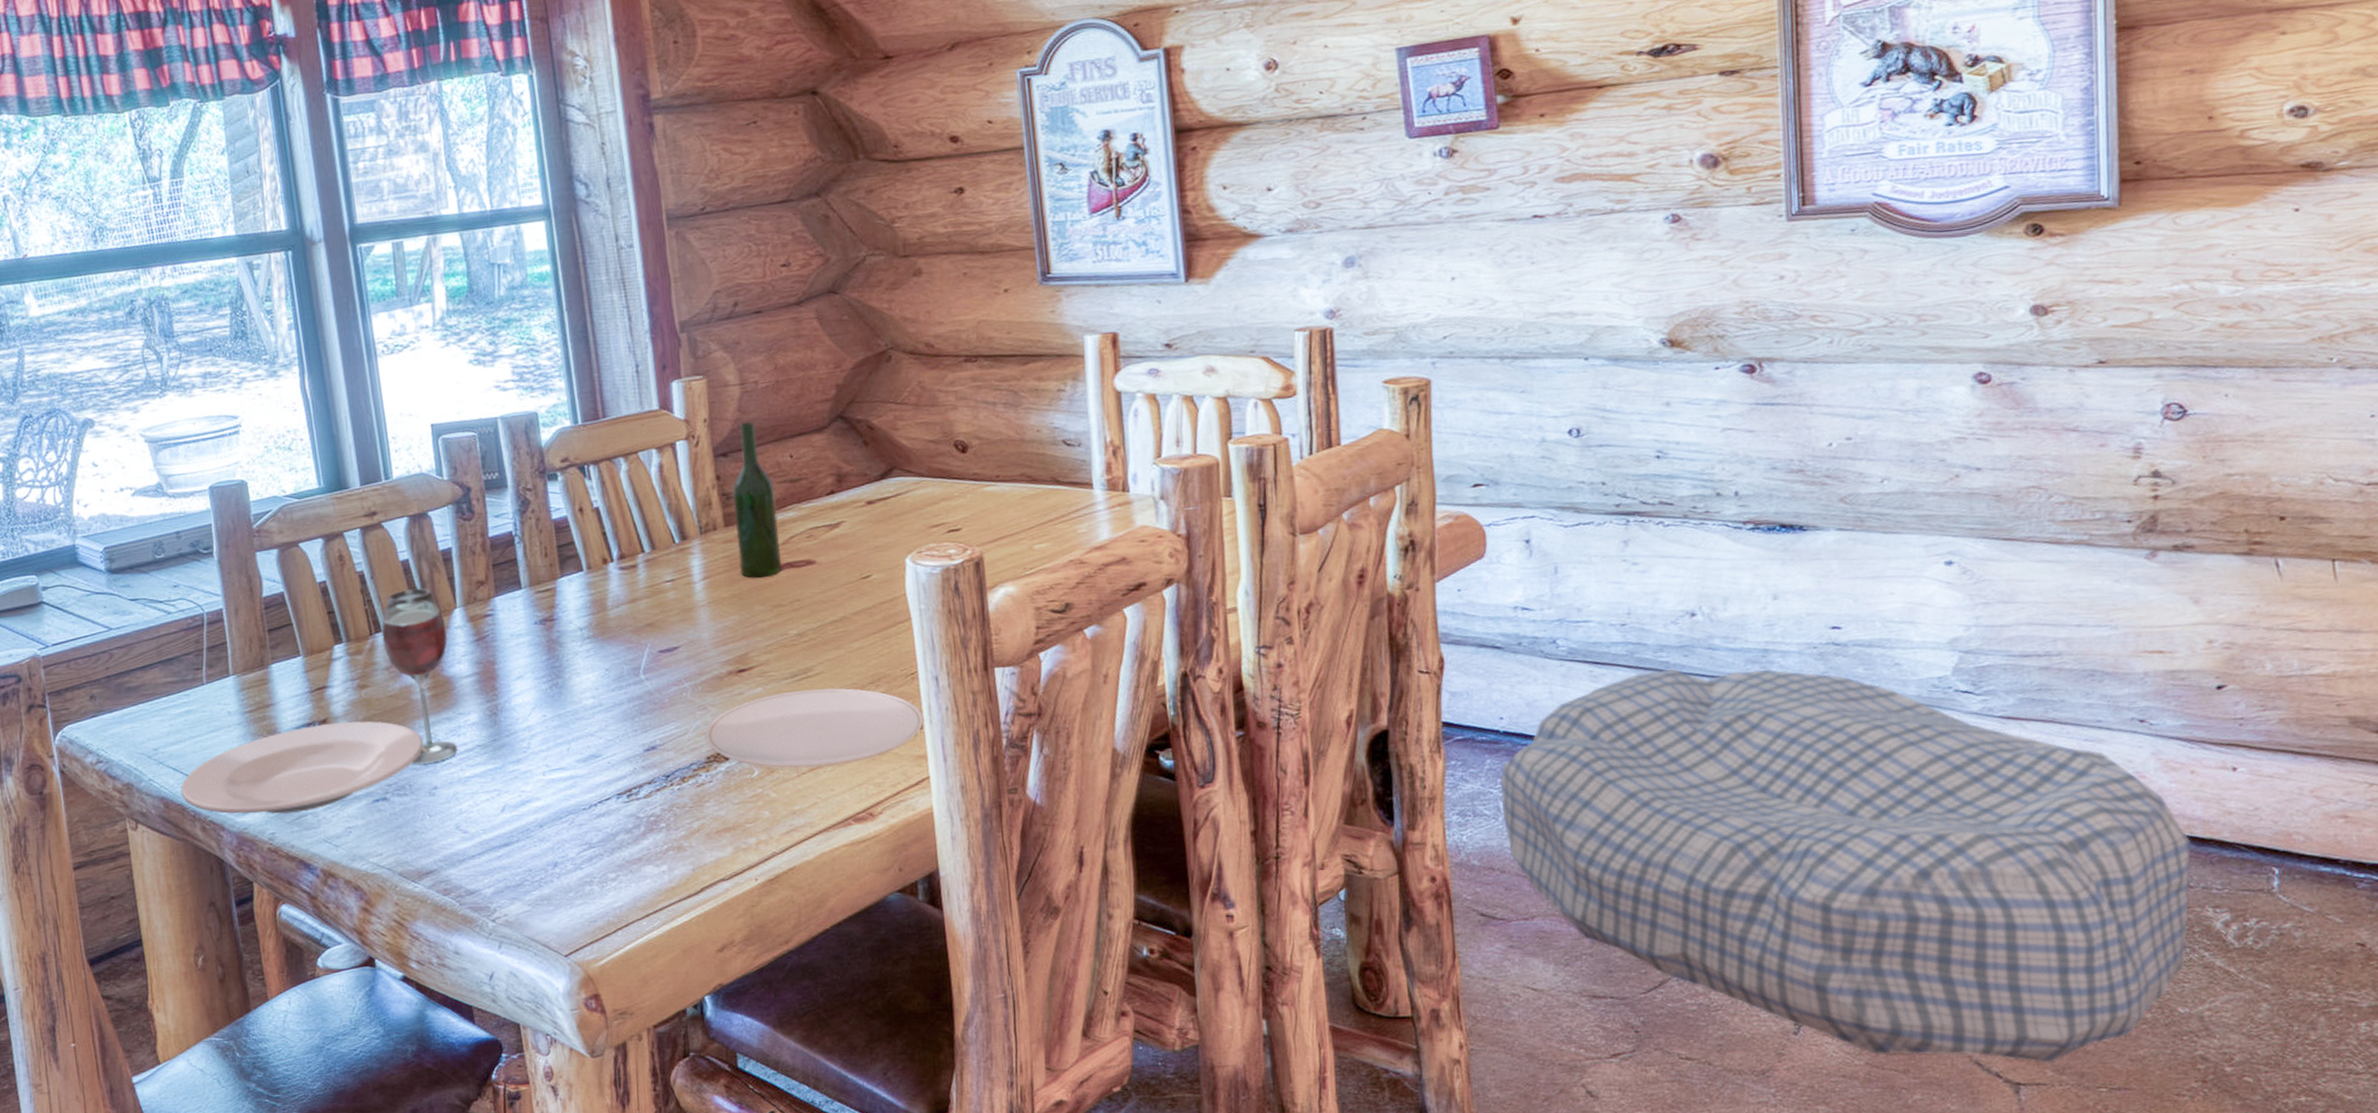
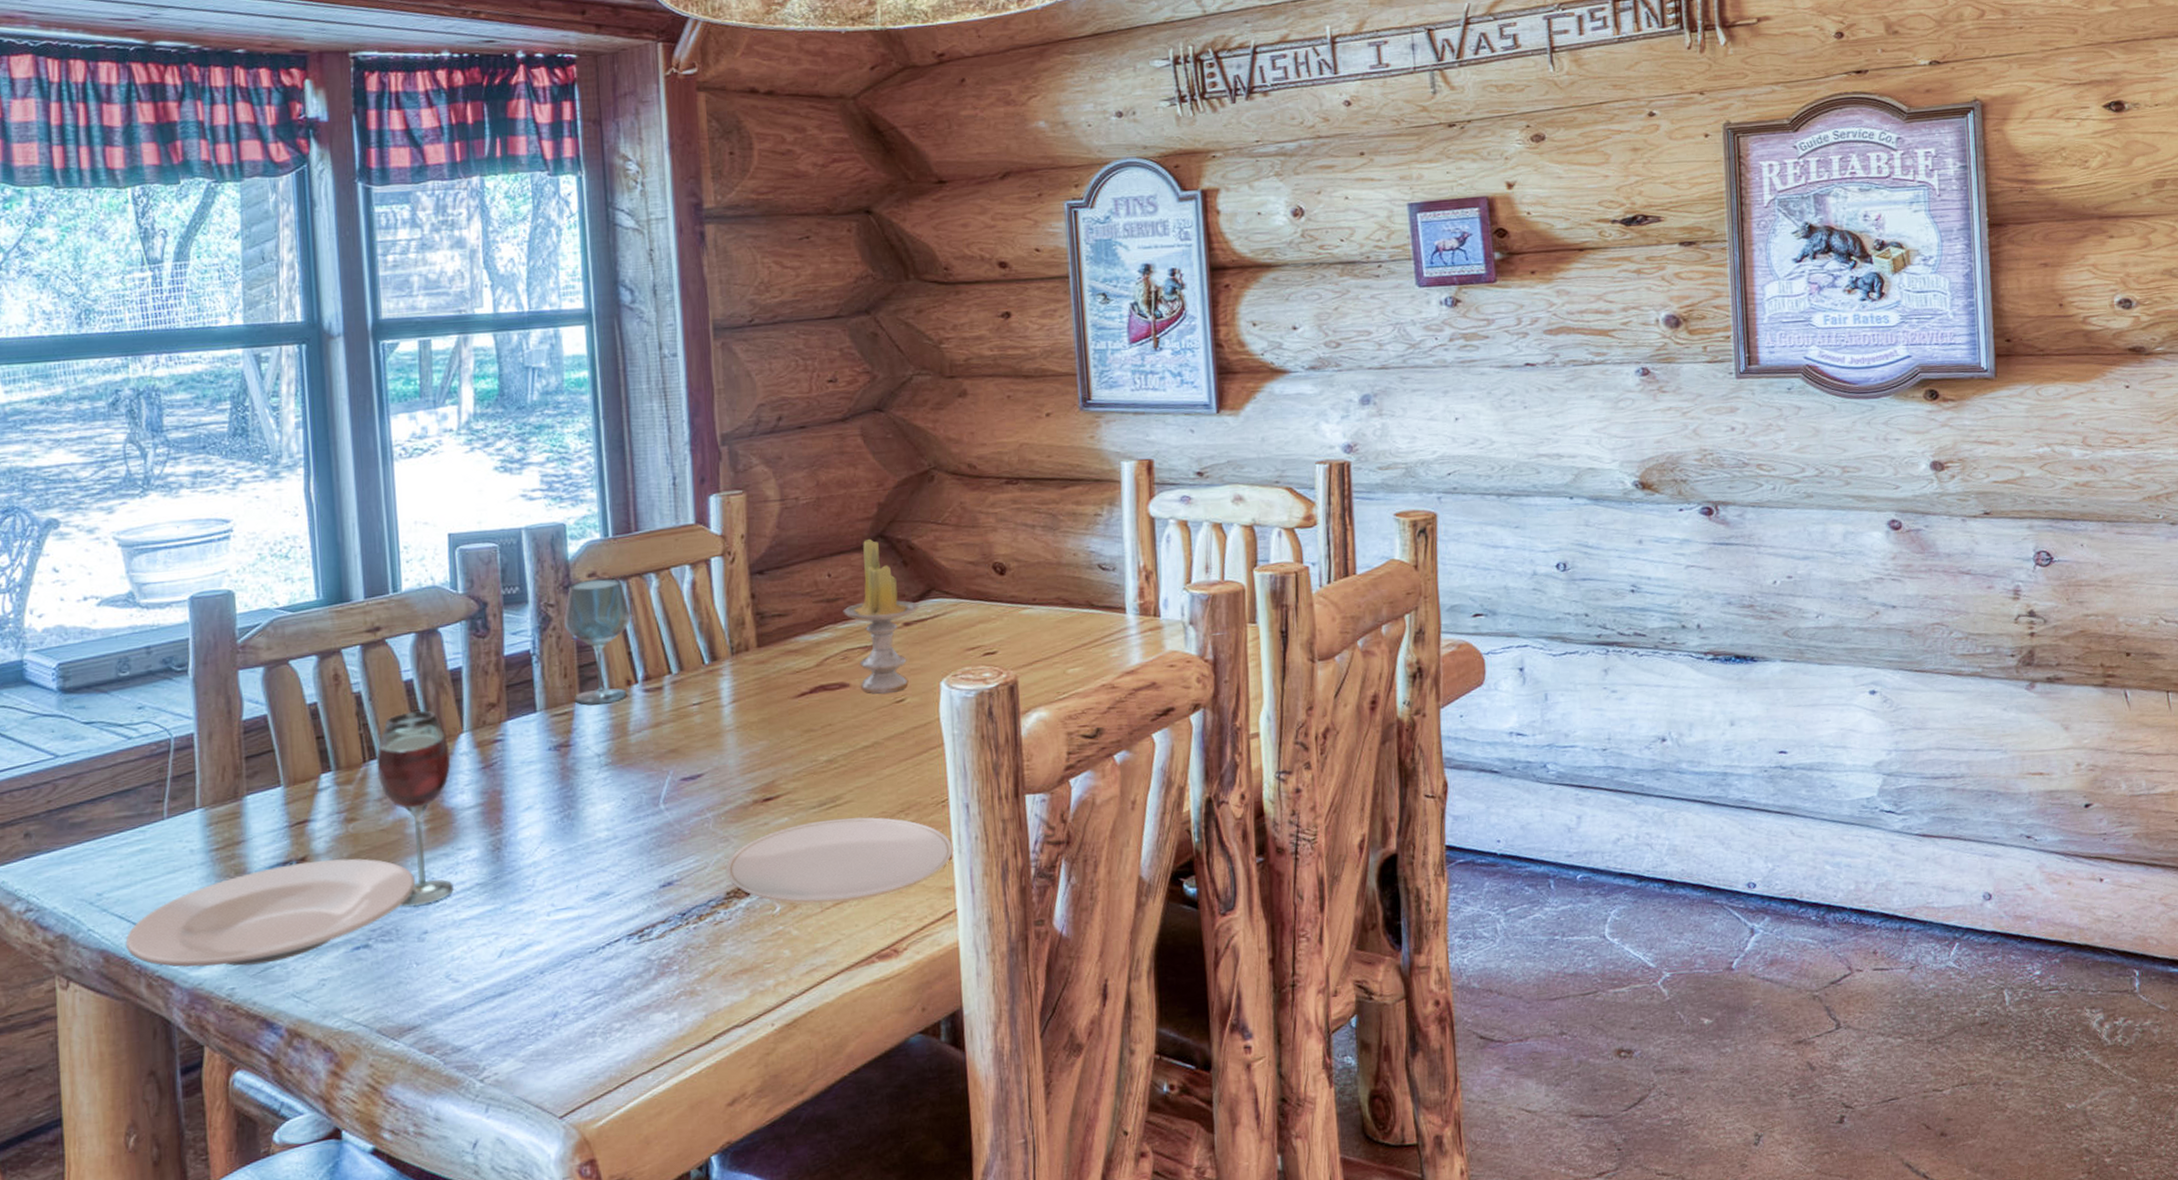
wine glass: none [541,463,604,583] -> present [564,578,630,705]
wine bottle: present [732,421,782,579] -> none [766,538,815,702]
candle: none [806,419,881,571] -> present [843,538,919,694]
dog bed: present [1500,669,2192,1063] -> none [1498,792,2072,1162]

